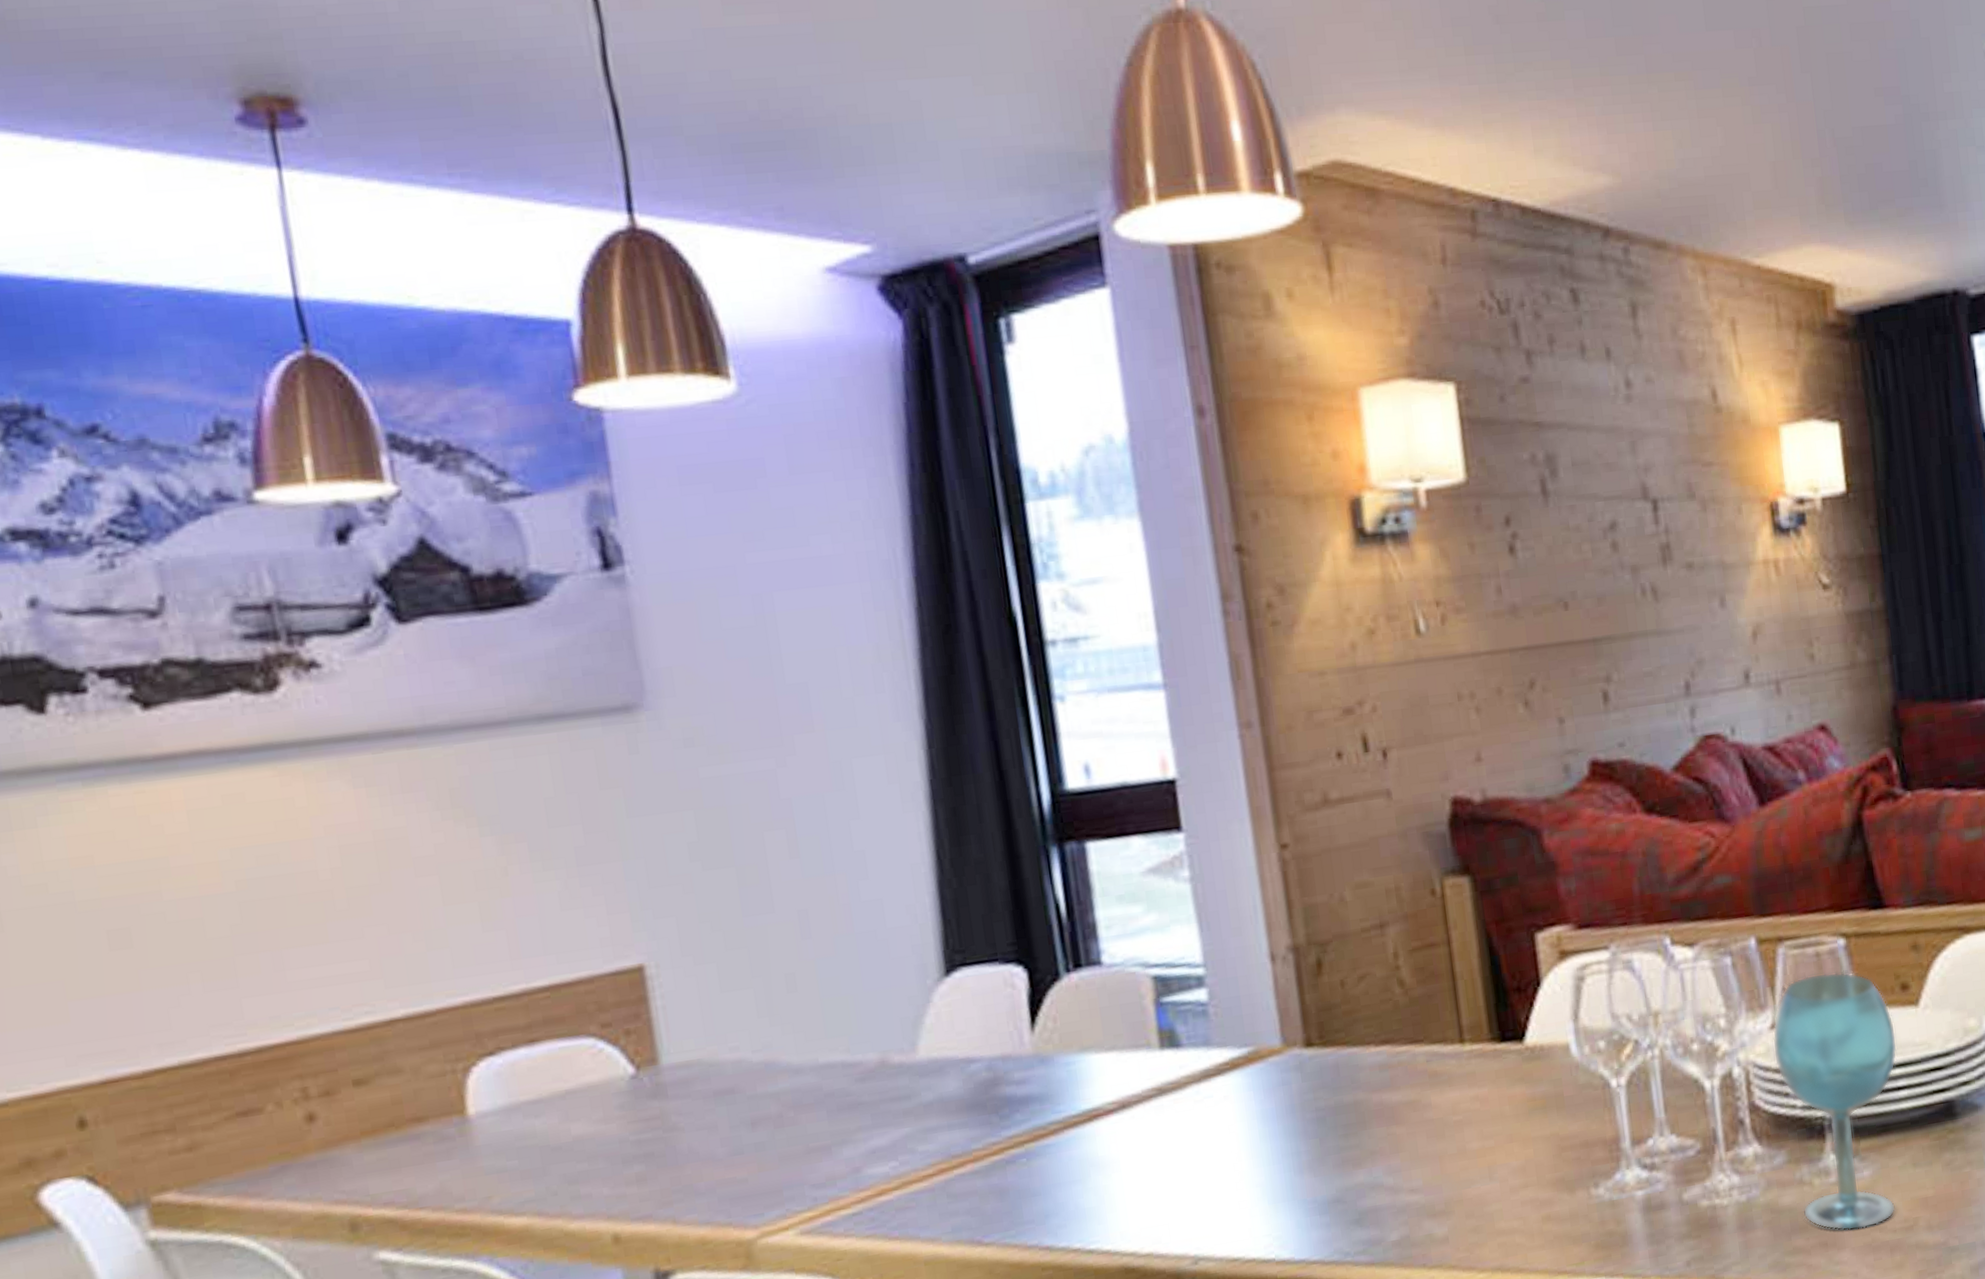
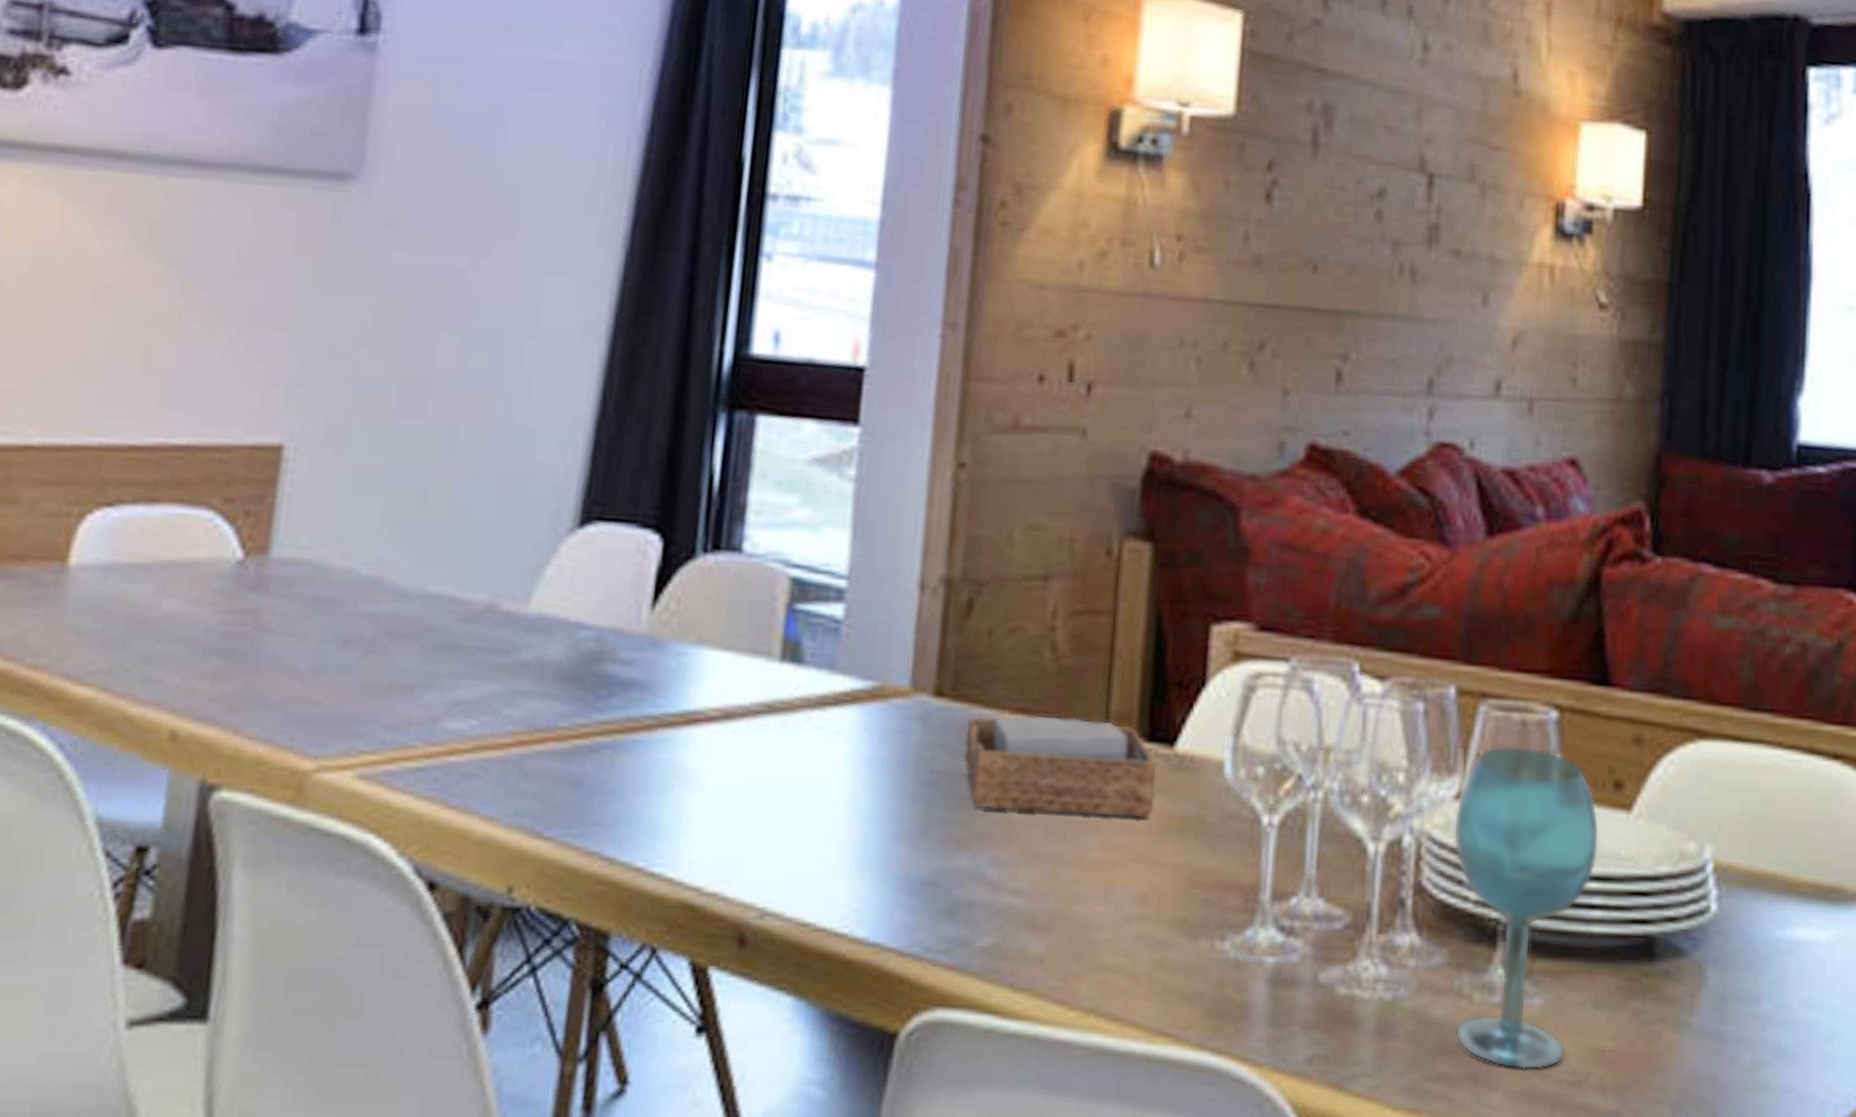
napkin holder: none [1338,1033,1517,1130] -> present [963,715,1157,818]

